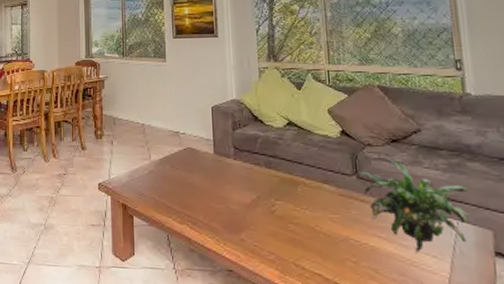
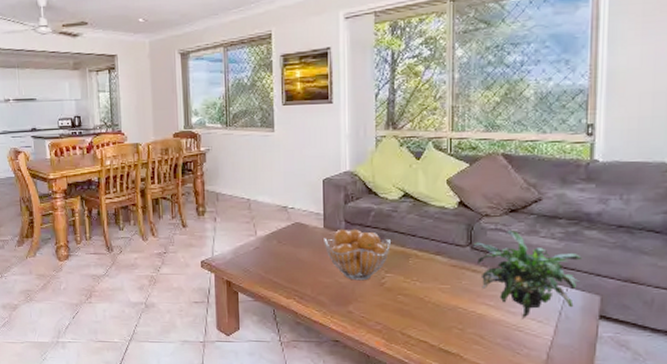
fruit basket: none [214,155,279,208] -> present [324,229,390,281]

